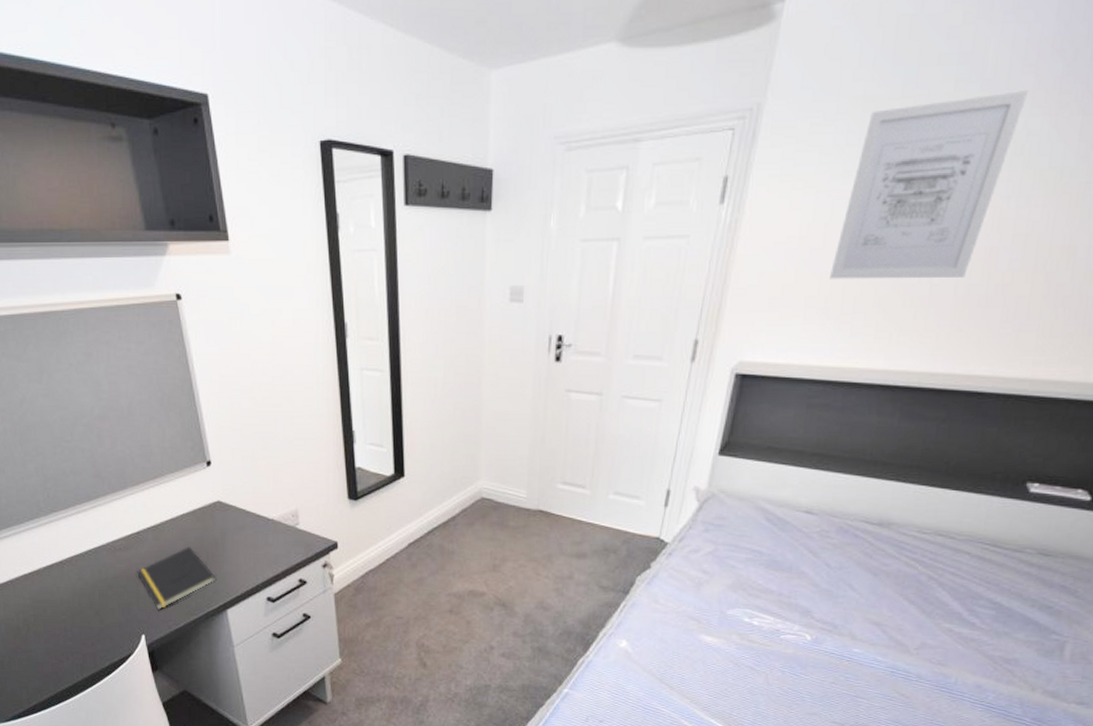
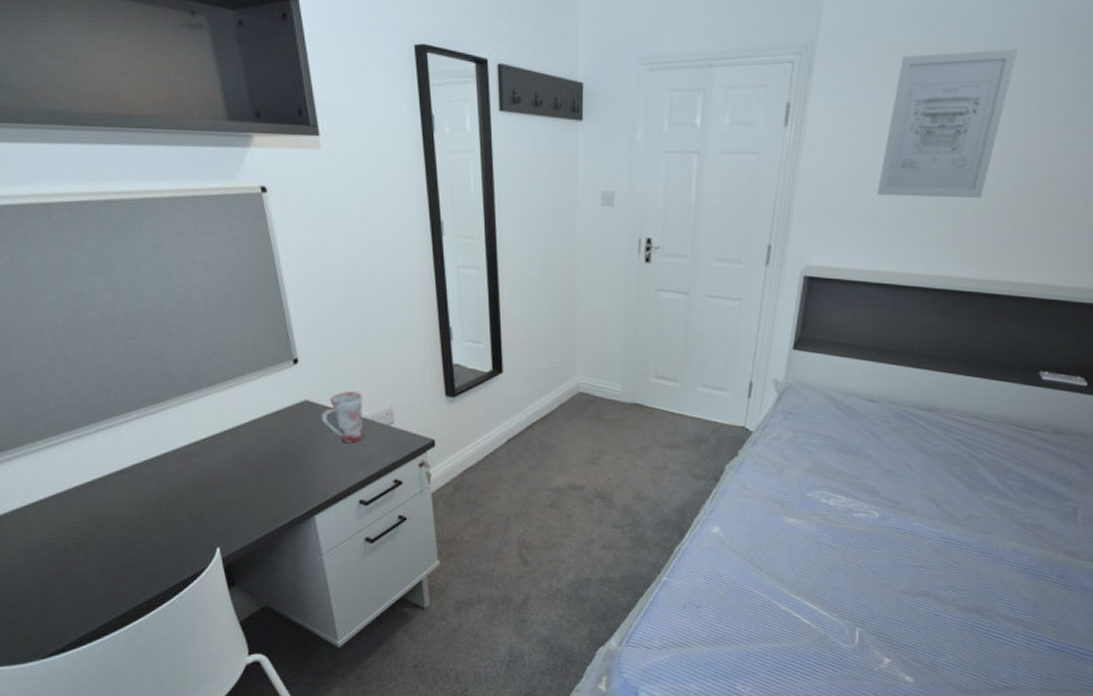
notepad: present [137,546,217,610] -> none [212,449,304,519]
mug: none [232,493,271,542] -> present [321,392,364,443]

